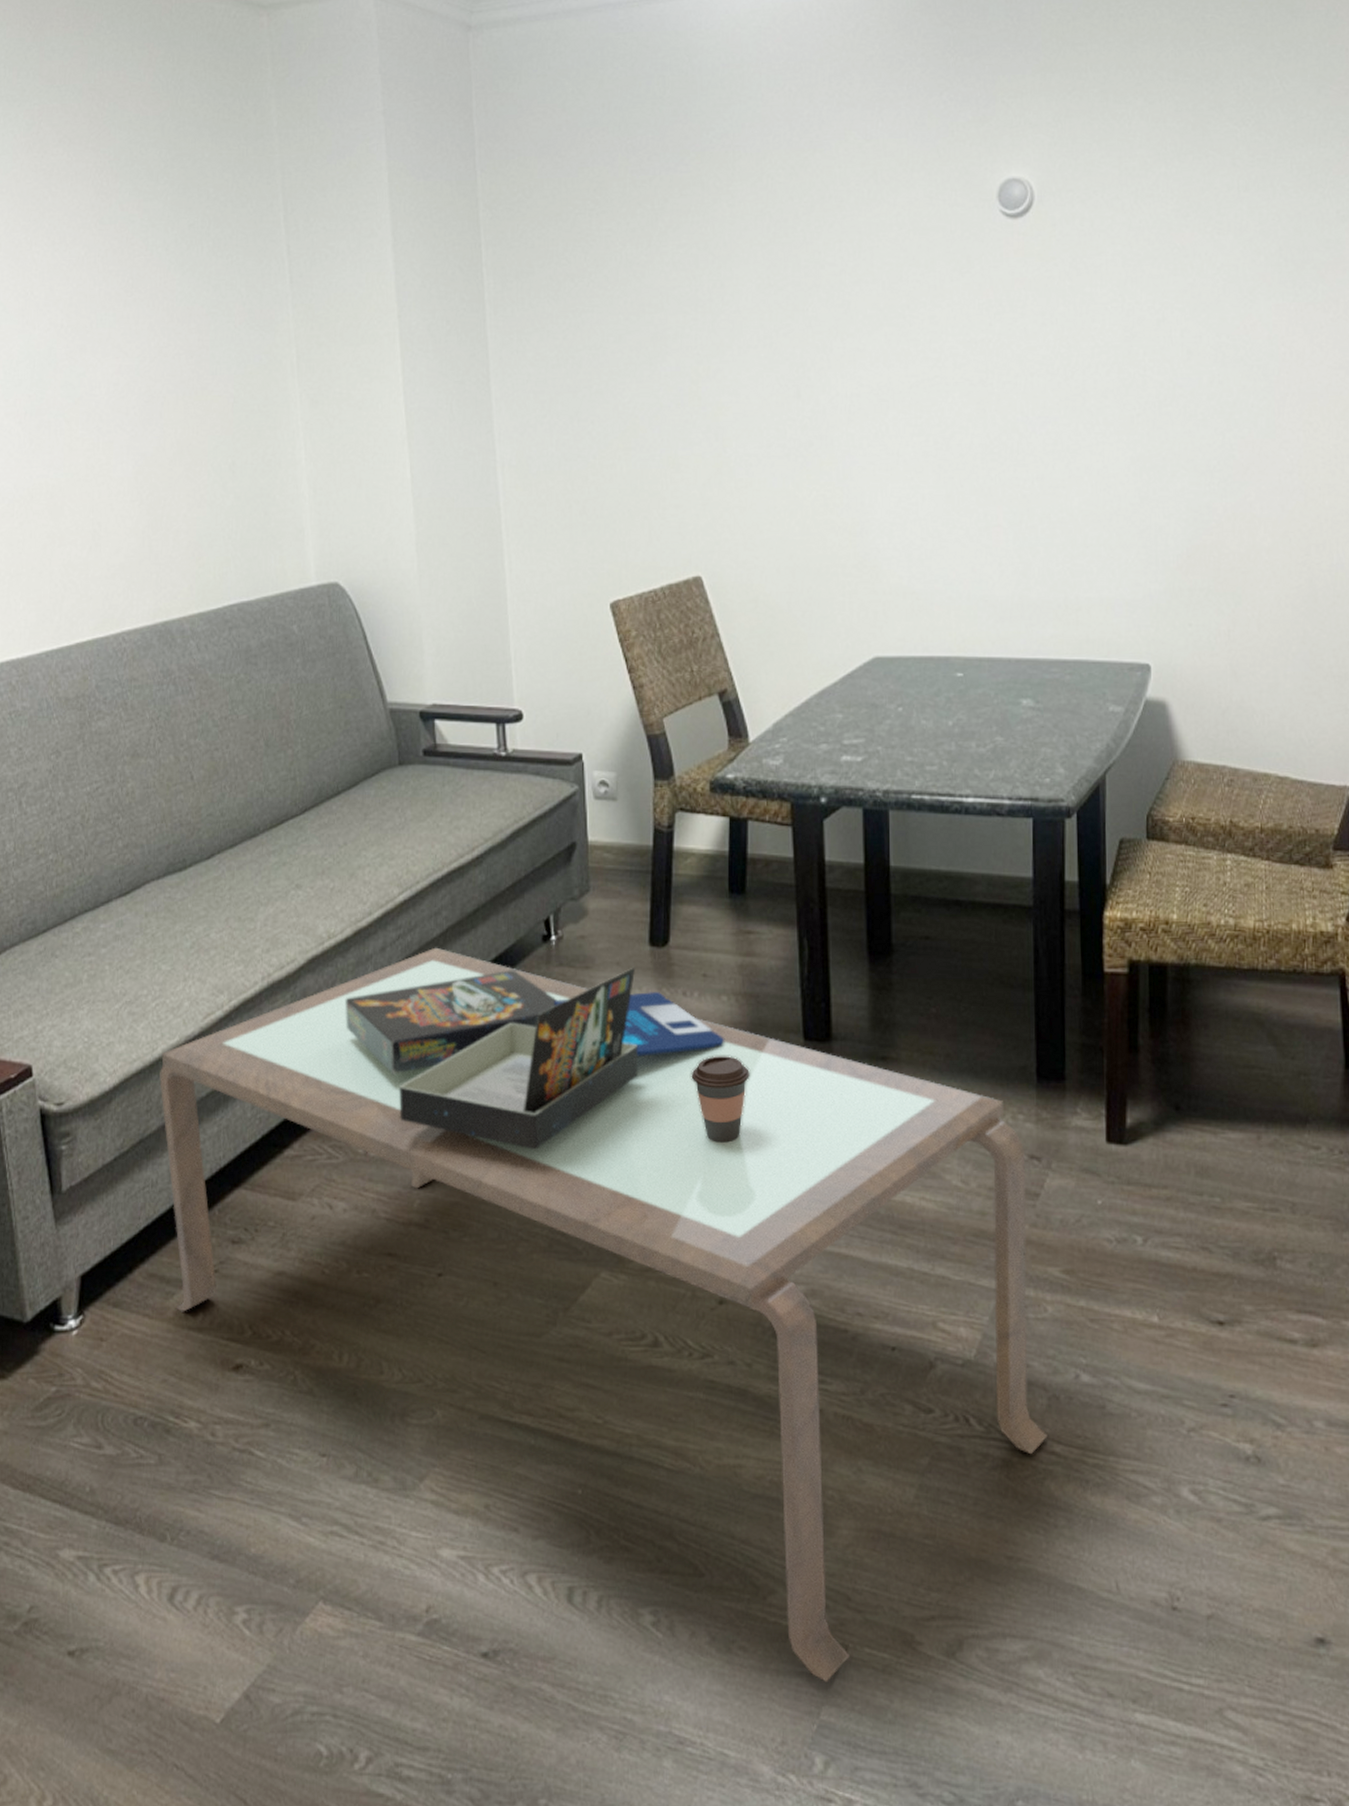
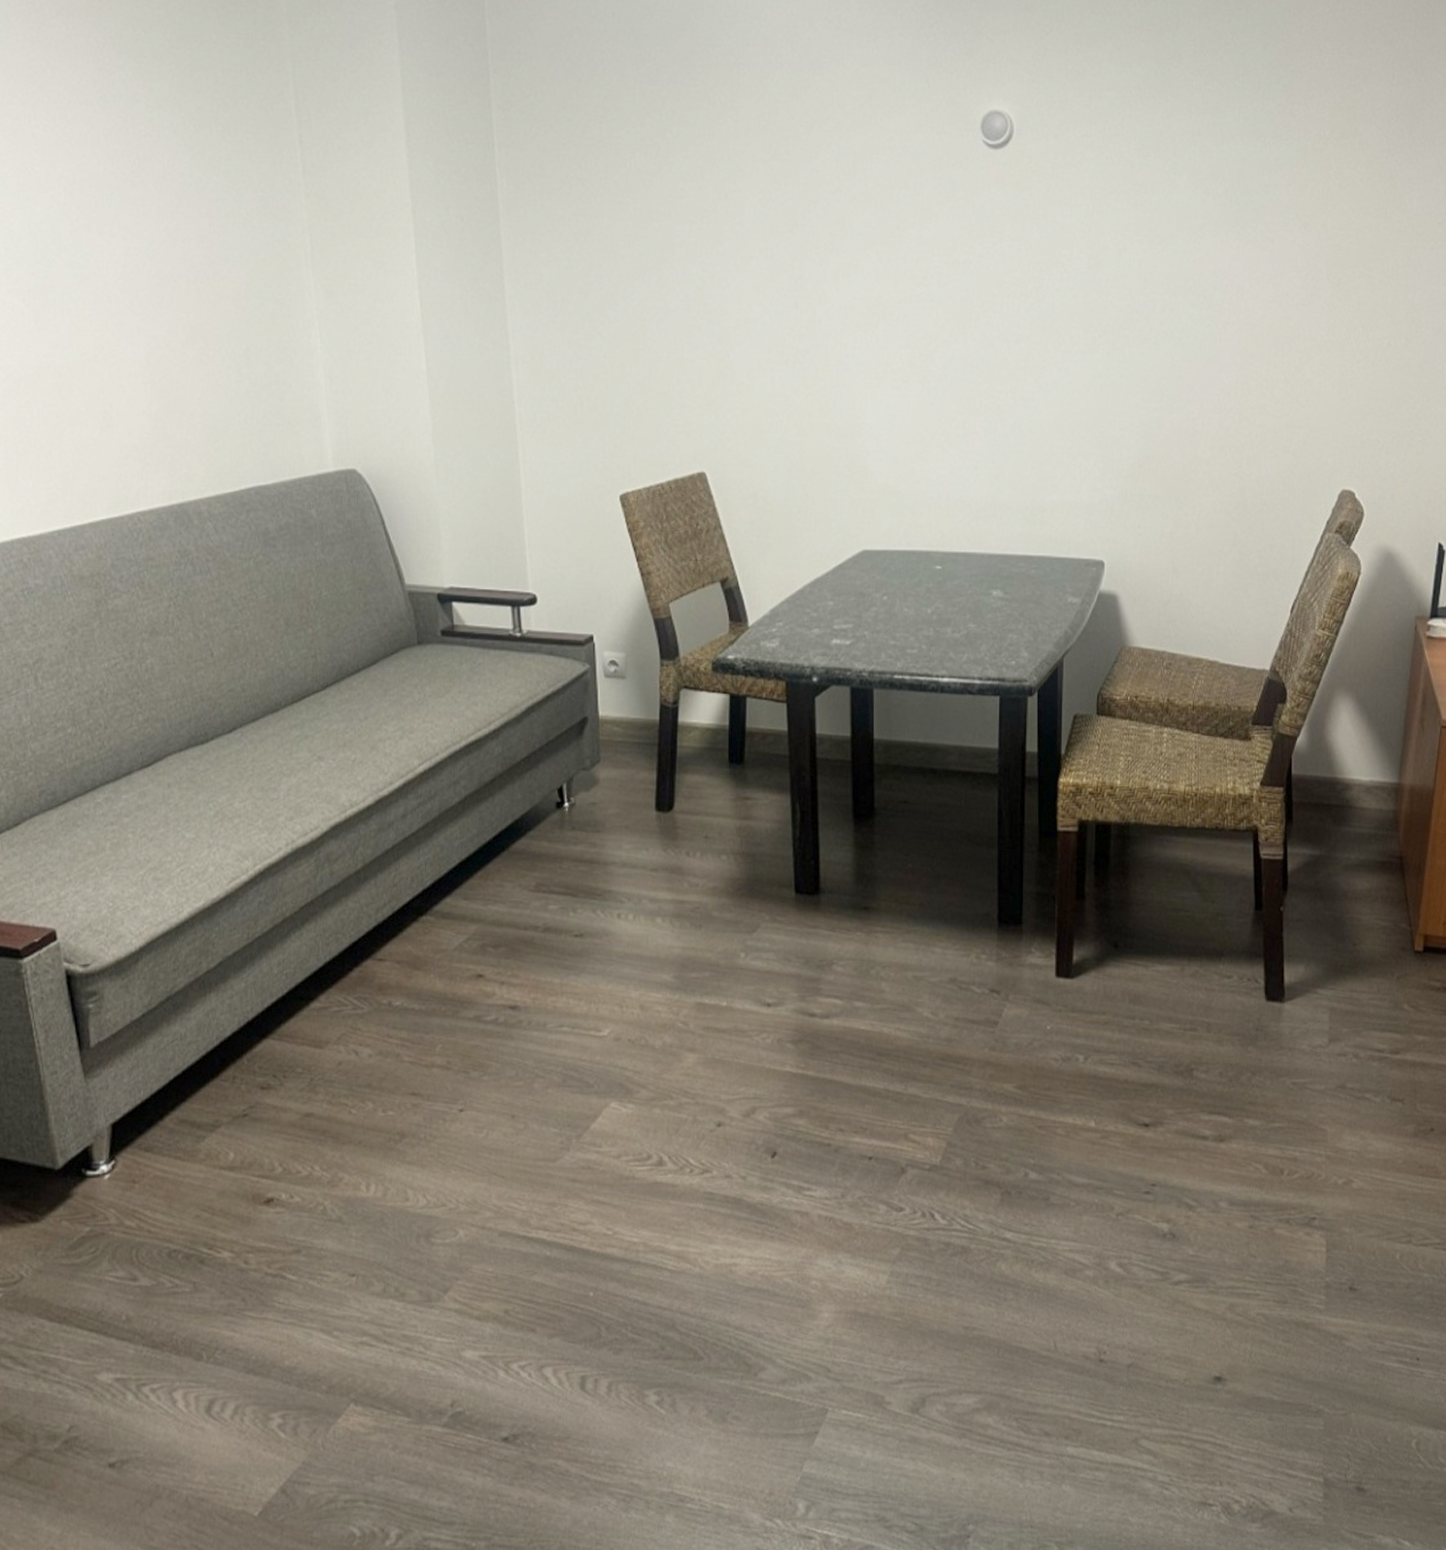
coffee table: present [159,947,1048,1682] -> none [186,814,1000,1441]
board game: present [346,967,724,1150] -> none [369,830,723,996]
coffee cup: present [691,1056,751,1144] -> none [693,909,748,987]

